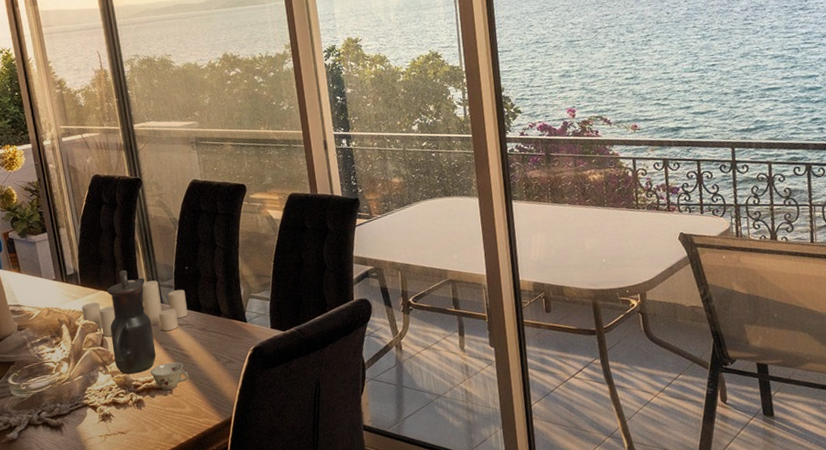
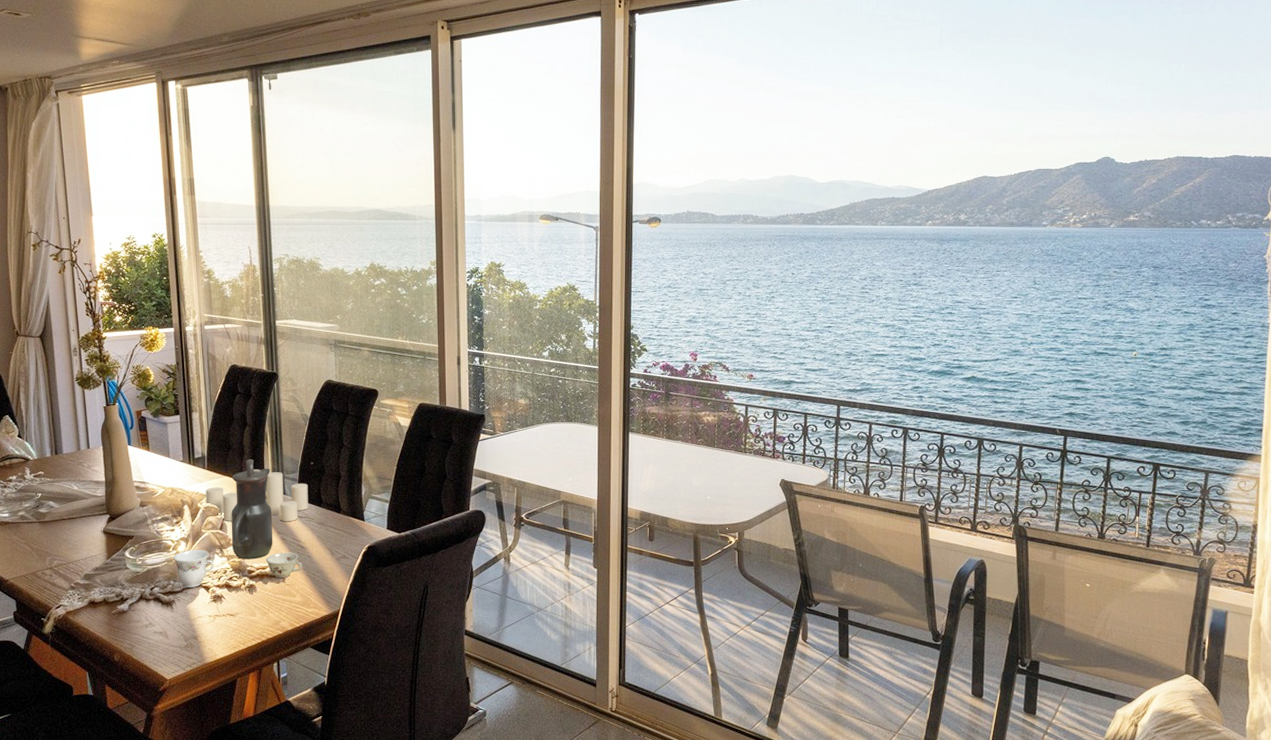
teacup: none [56,368,99,409] -> present [172,549,215,587]

